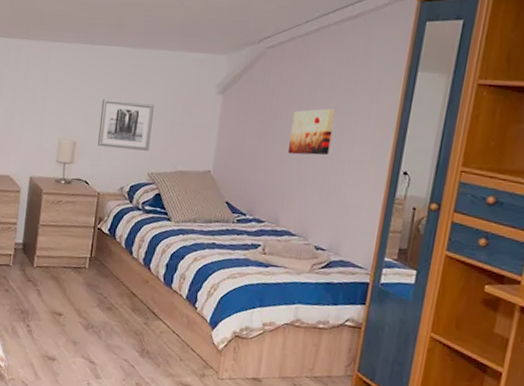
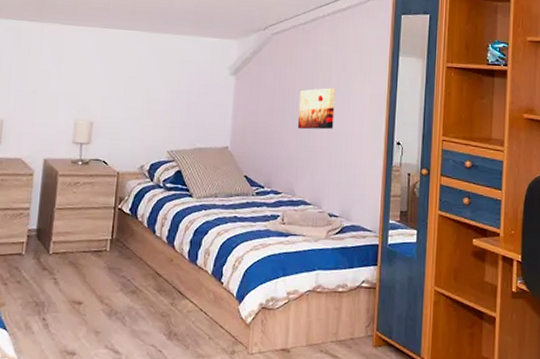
wall art: present [98,99,154,151] -> none [116,80,171,130]

